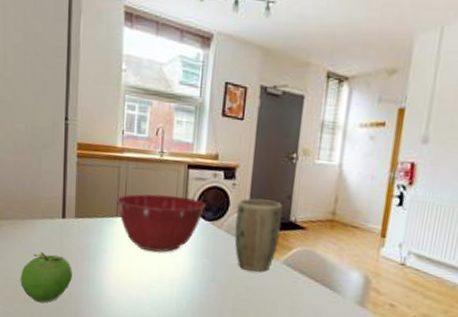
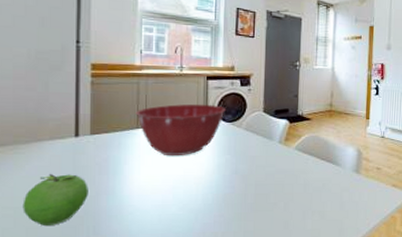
plant pot: present [234,198,282,272] -> none [253,99,291,159]

